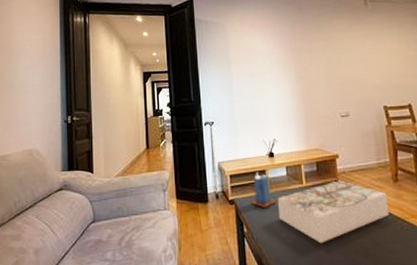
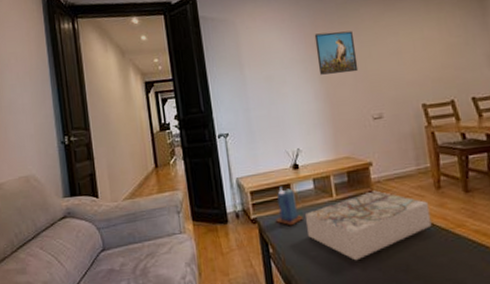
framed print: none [293,39,330,76] -> present [314,30,359,75]

